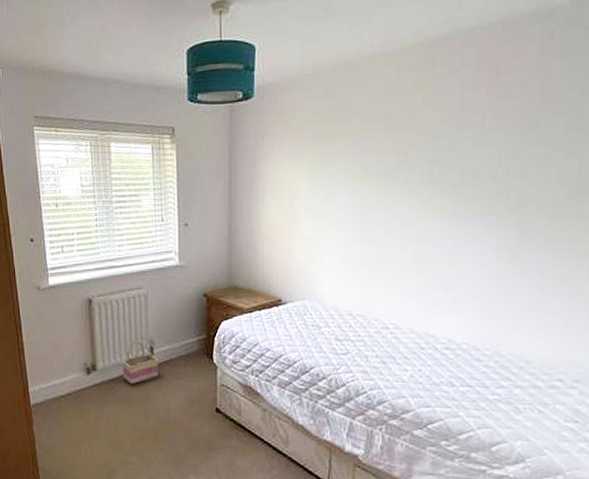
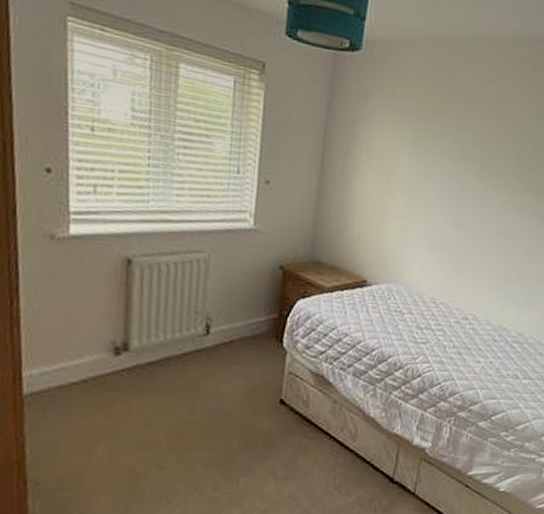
basket: present [123,341,158,385] -> none [166,316,215,370]

